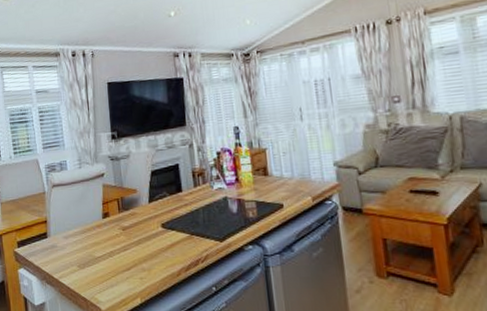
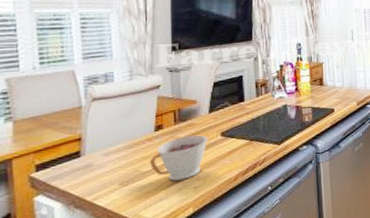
teacup: none [101,225,150,269] -> present [150,135,208,181]

